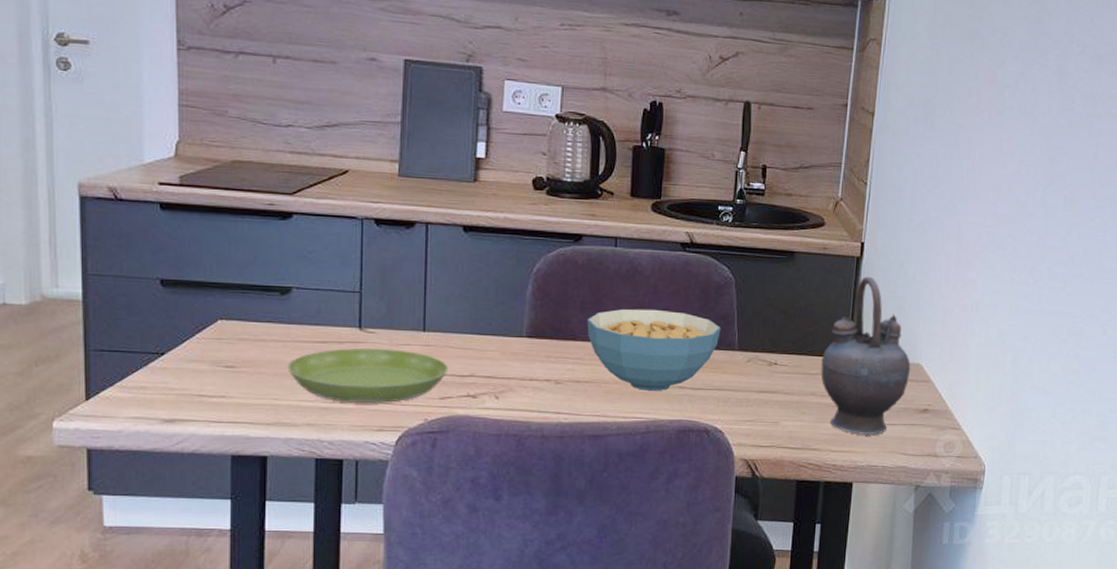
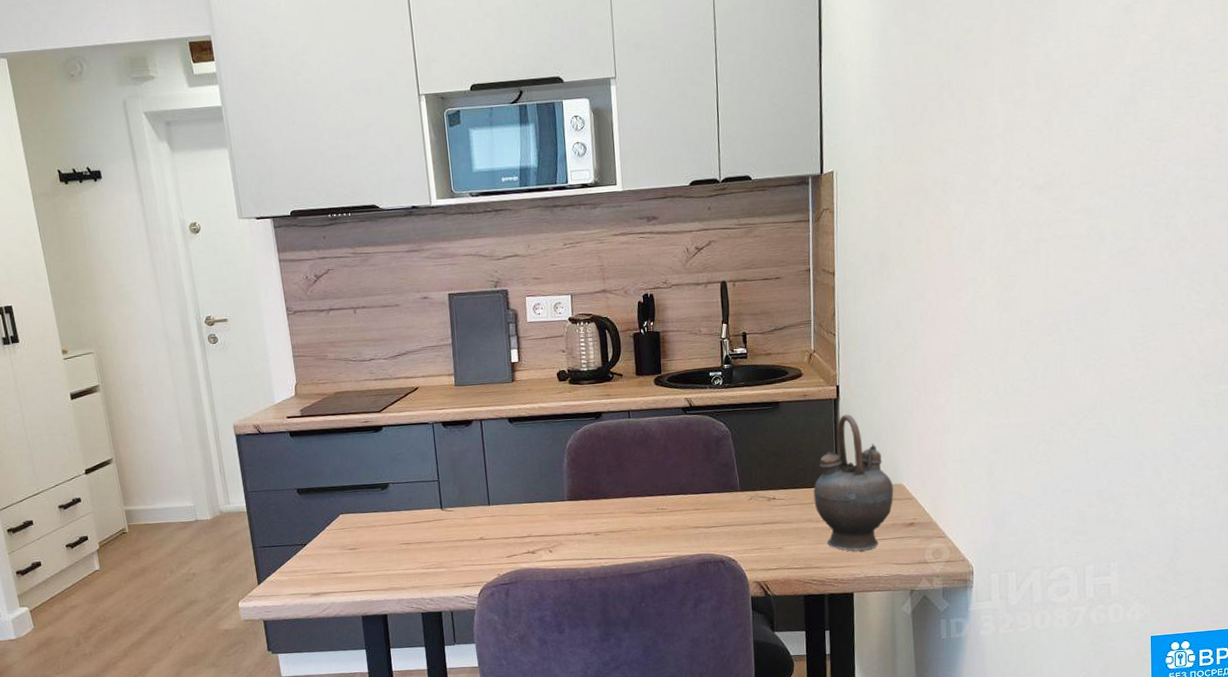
saucer: present [287,348,448,403] -> none [393,522,511,567]
cereal bowl: present [587,308,721,392] -> none [614,465,724,534]

